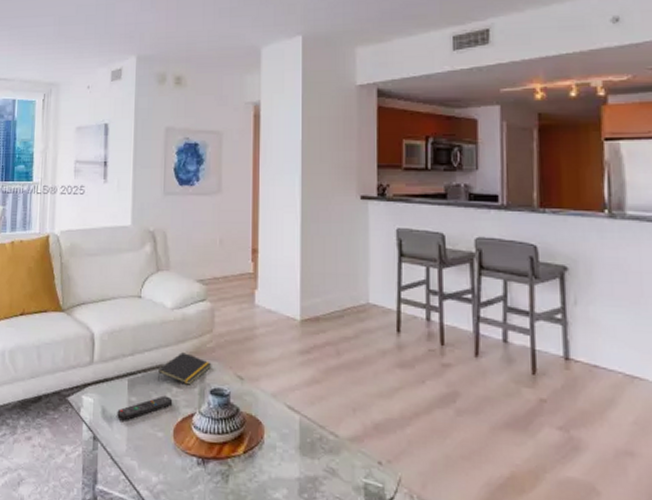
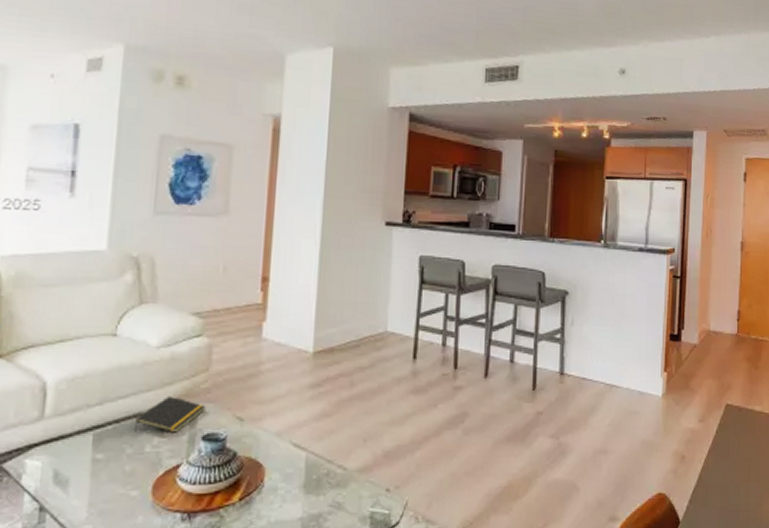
remote control: present [117,395,173,421] -> none [75,448,154,484]

